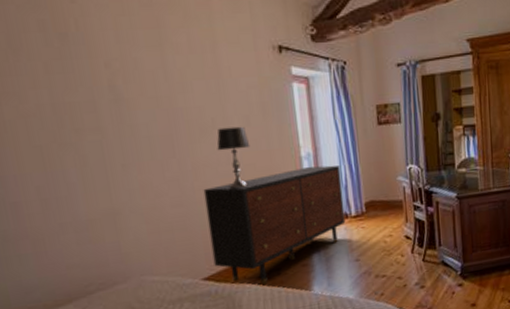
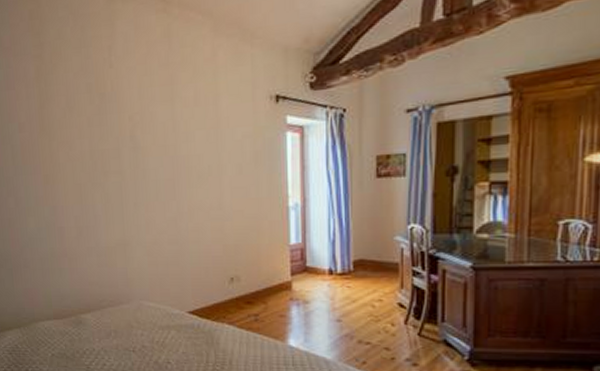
dresser: present [203,165,346,285] -> none [195,217,330,327]
table lamp: present [216,126,251,189] -> none [210,174,241,233]

